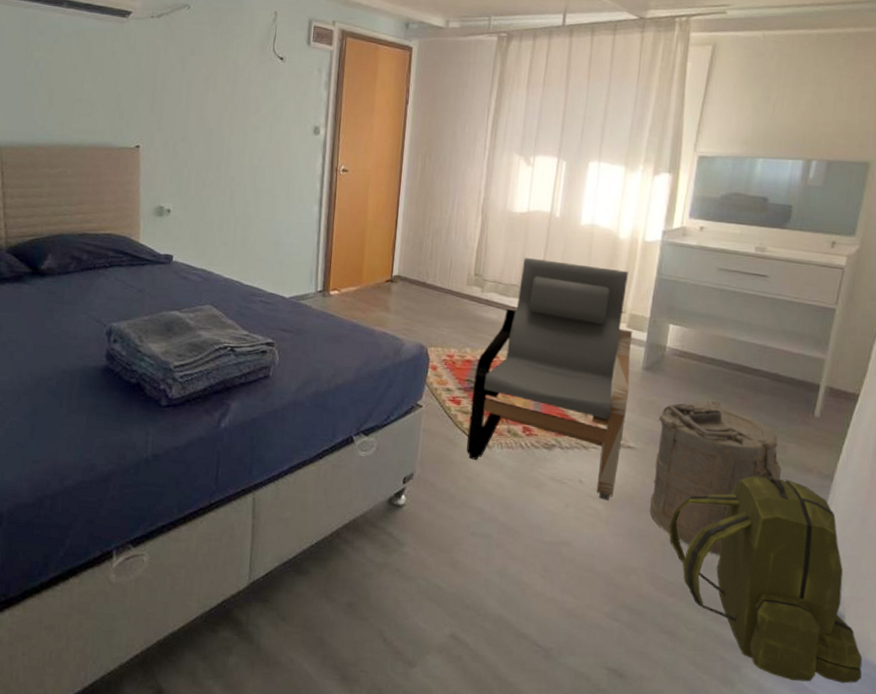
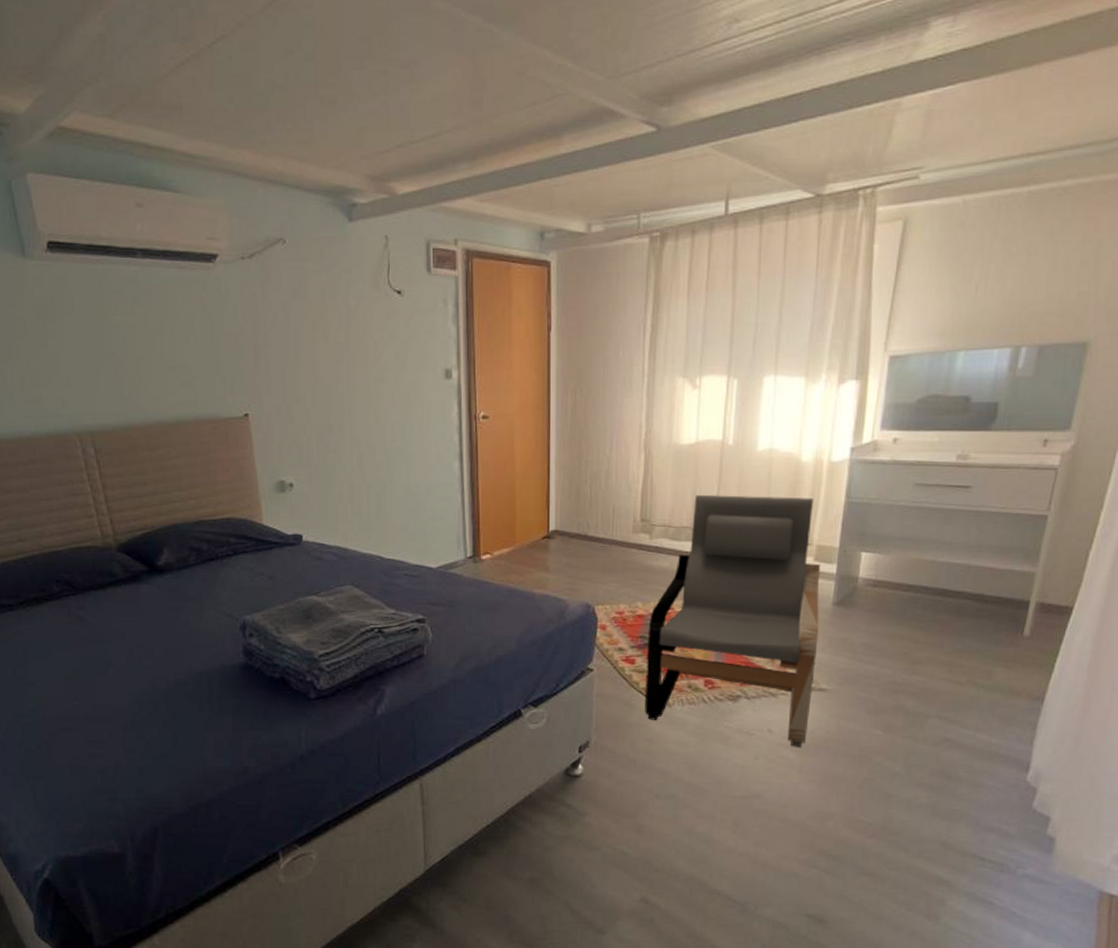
laundry hamper: present [649,400,781,555] -> none [845,630,988,791]
backpack: present [668,476,863,684] -> none [866,705,1074,908]

